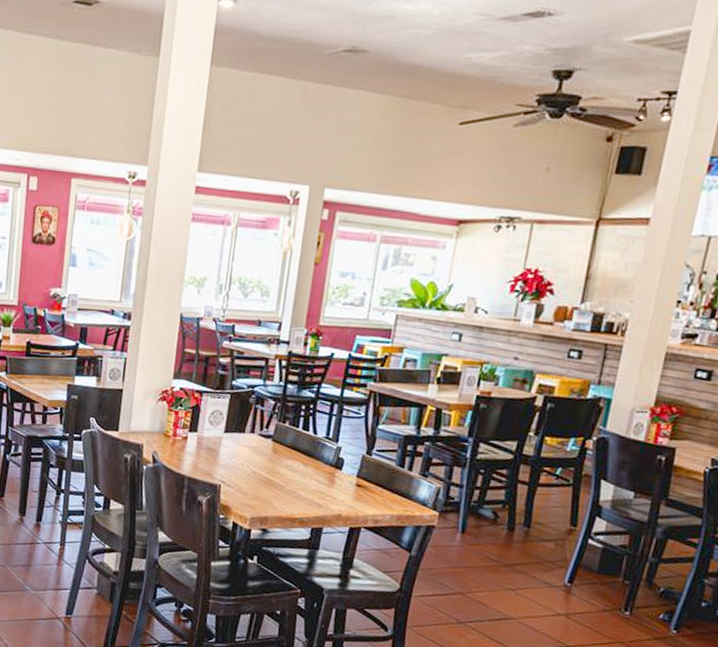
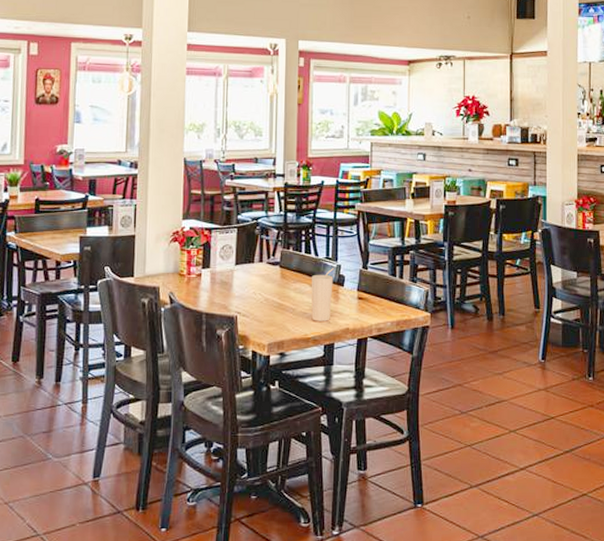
cup: none [301,449,334,504] -> present [311,268,335,321]

